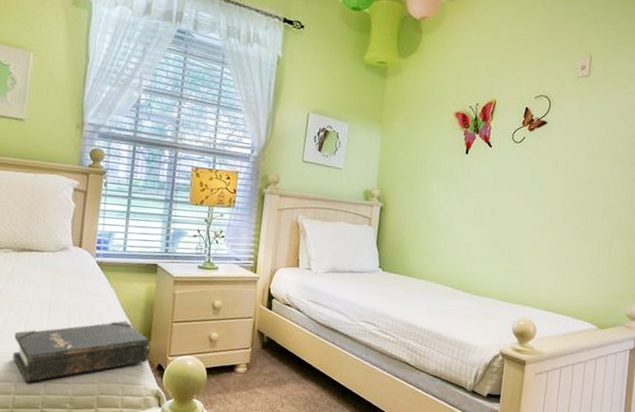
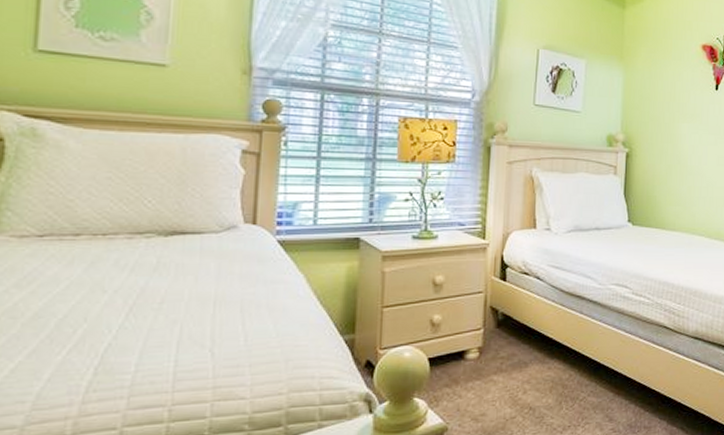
hardback book: present [13,320,150,383] -> none [164,311,354,405]

